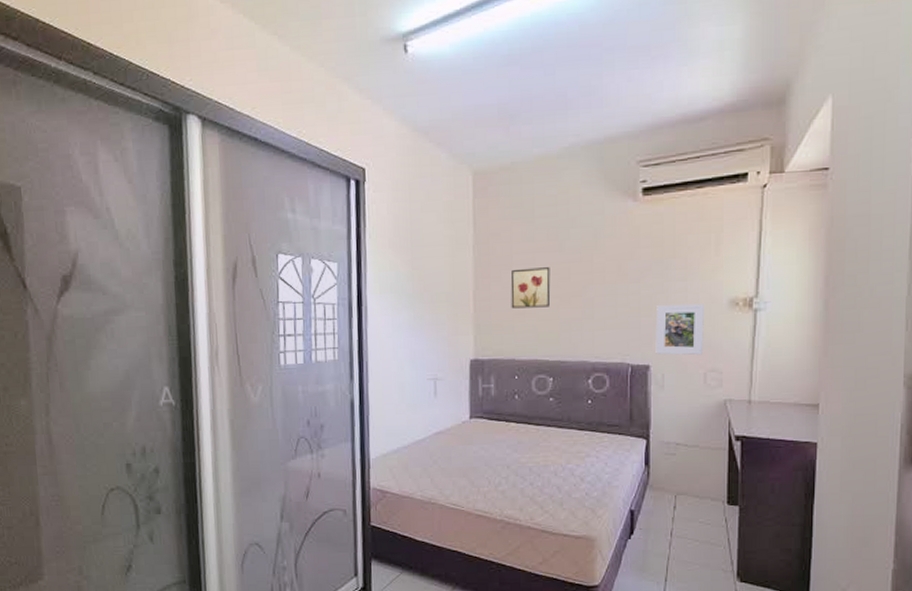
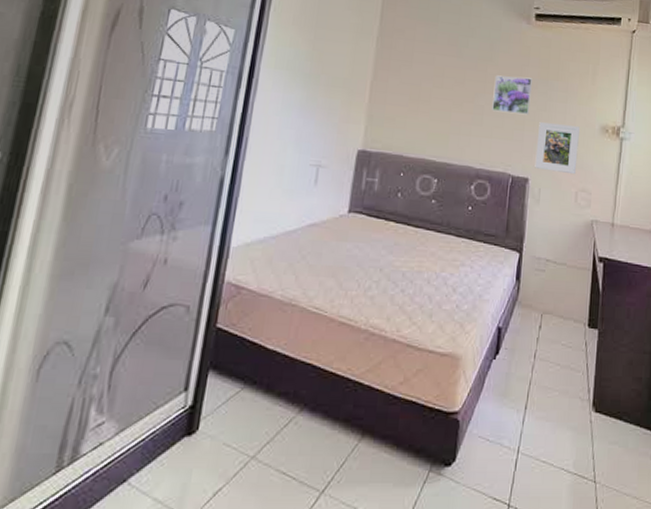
wall art: present [510,267,551,309] -> none [406,67,447,108]
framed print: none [602,260,645,302] -> present [492,75,532,115]

